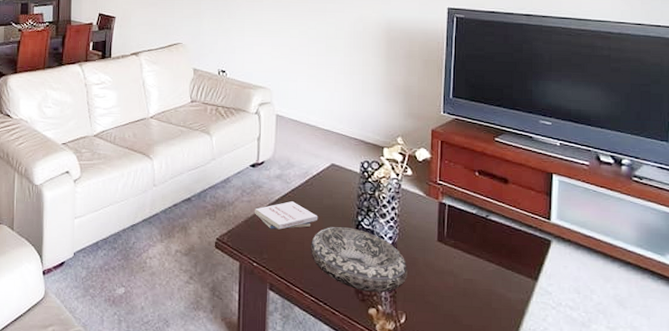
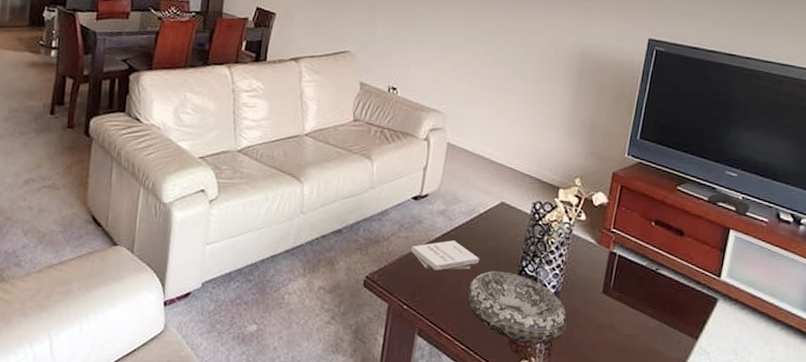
game controller: none [526,141,568,160] -> present [707,193,750,216]

